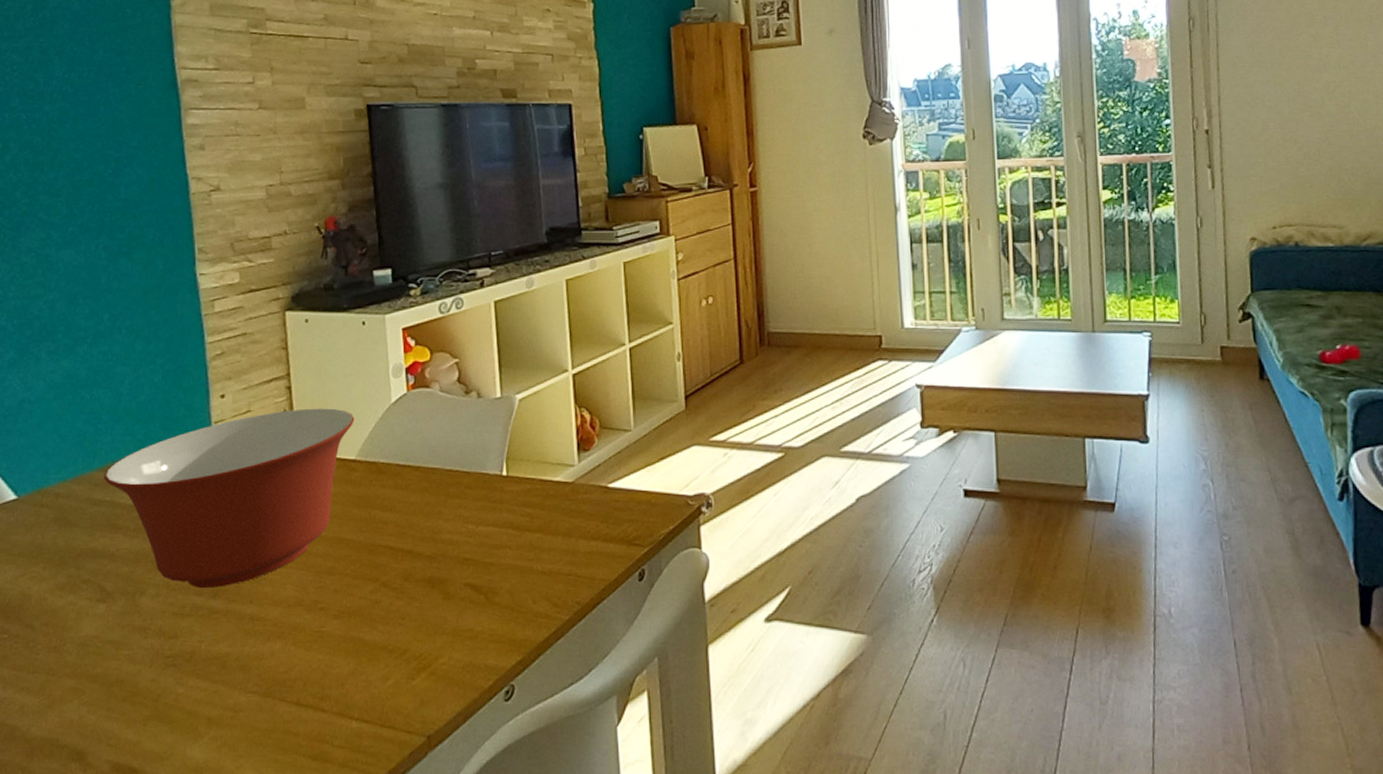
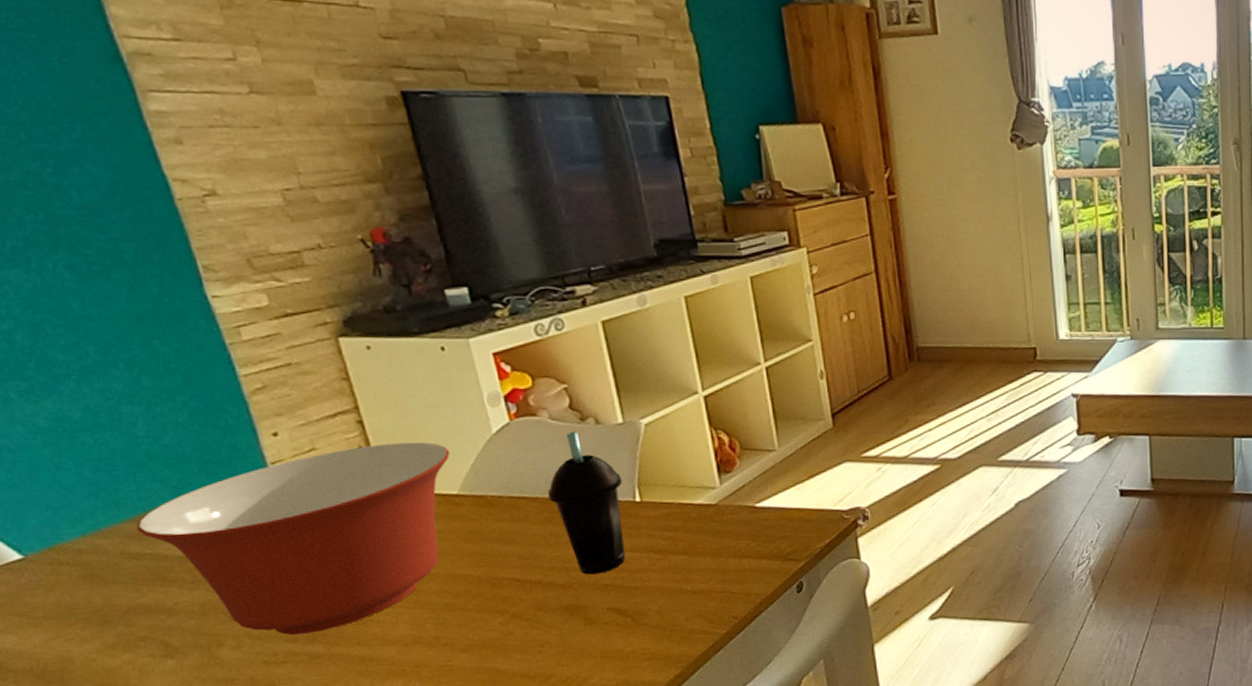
cup: none [429,404,494,547] -> present [548,431,626,575]

